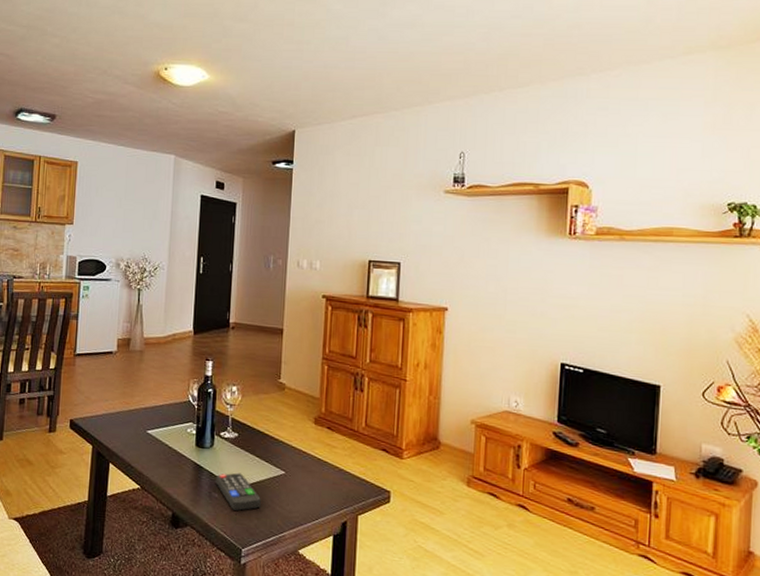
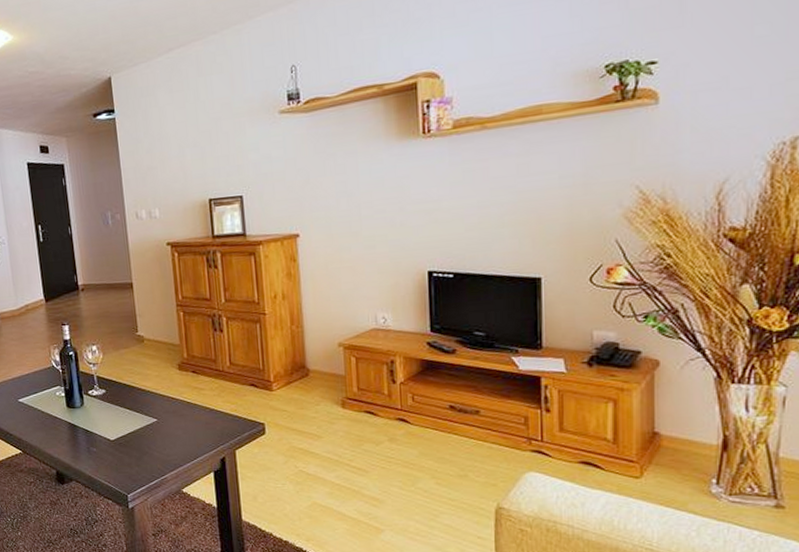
remote control: present [216,472,261,511] -> none [91,426,139,461]

